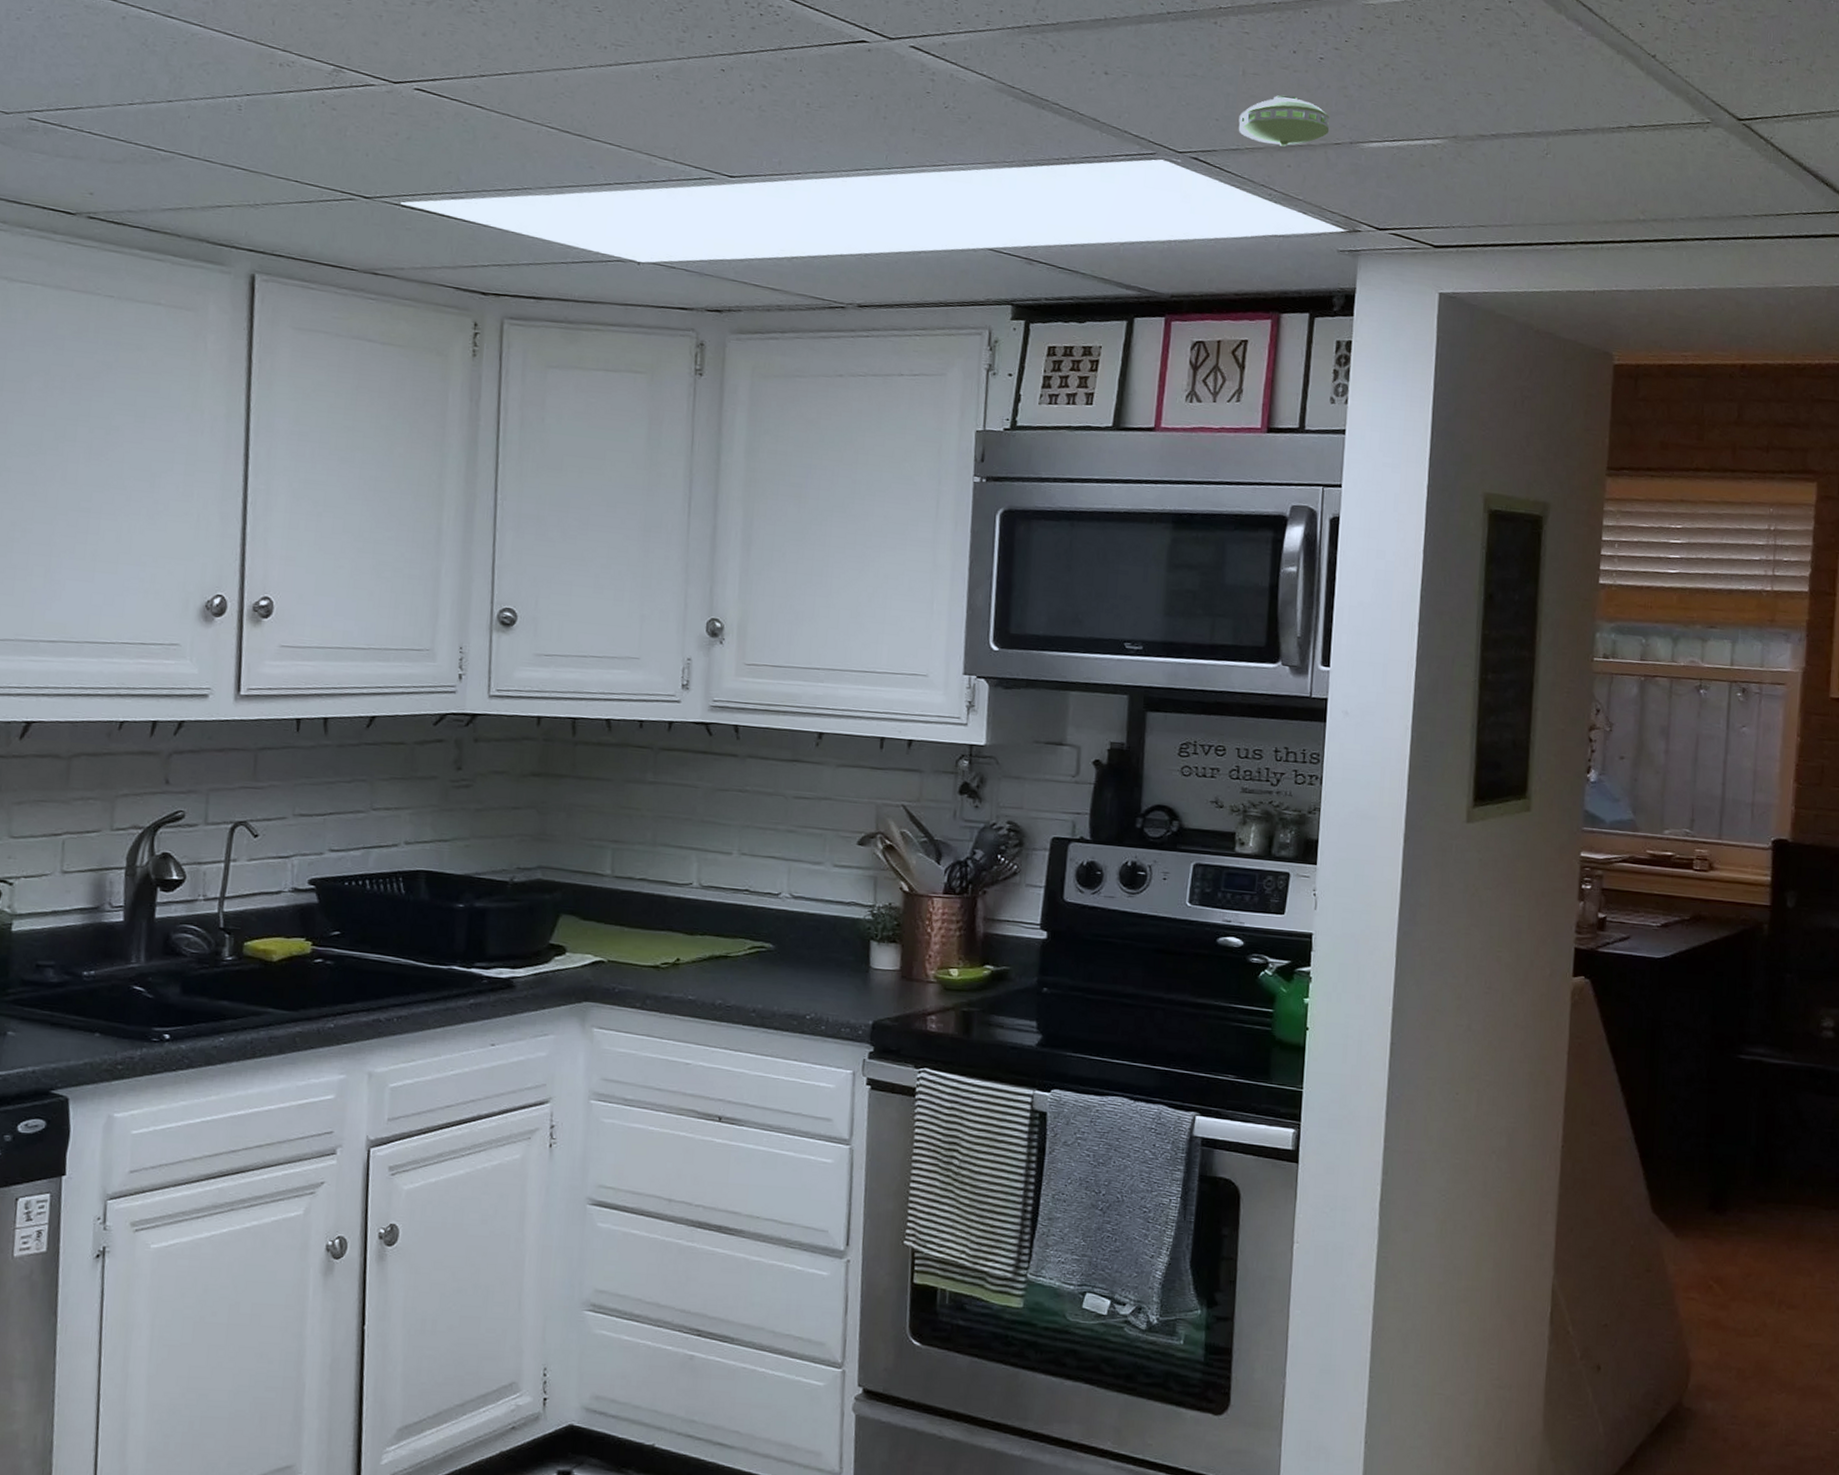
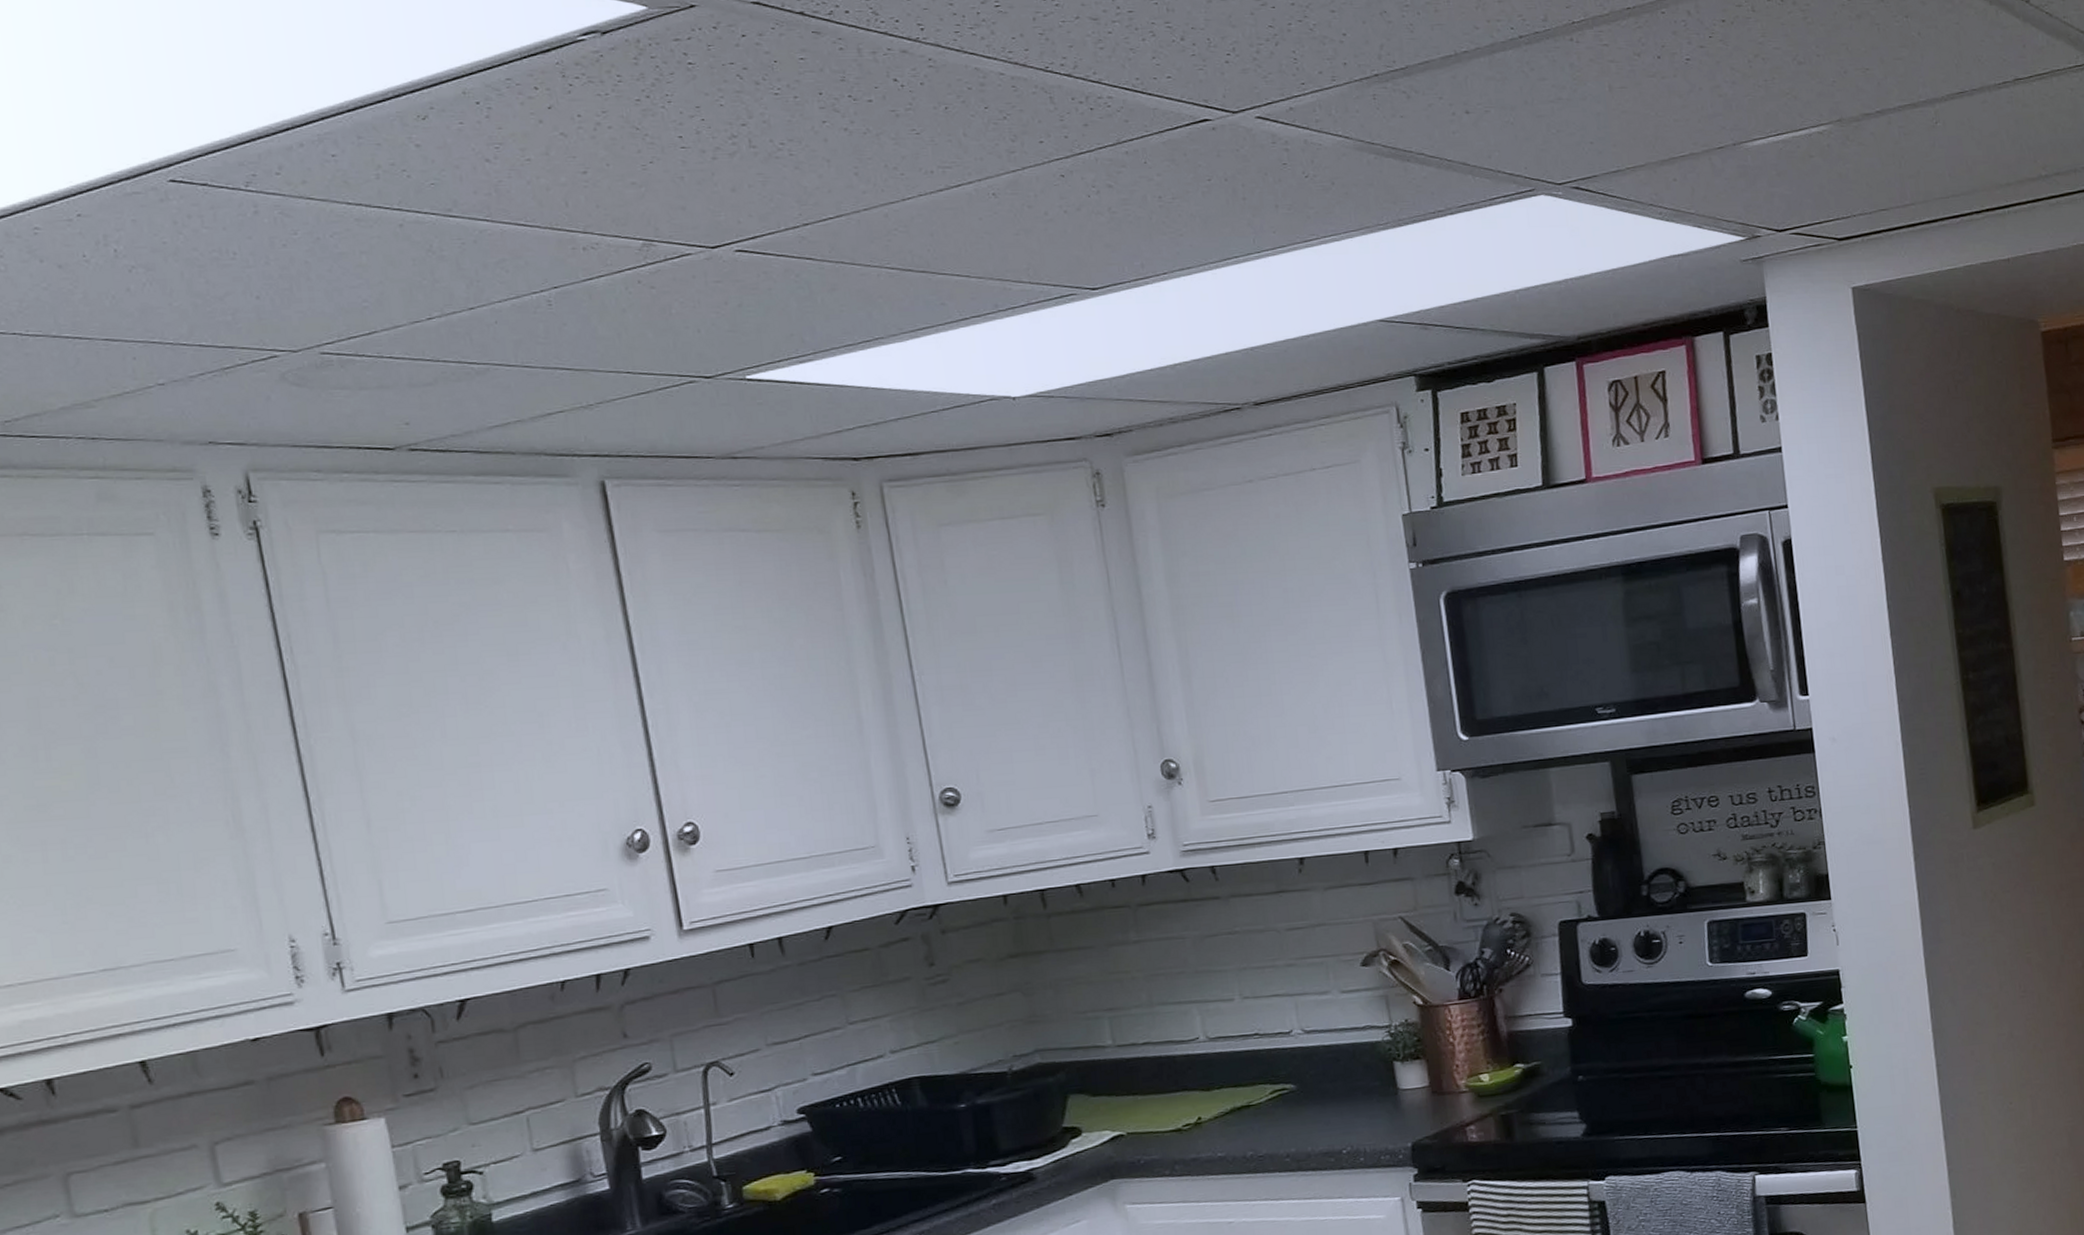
smoke detector: present [1238,94,1330,148] -> none [1613,103,1710,161]

